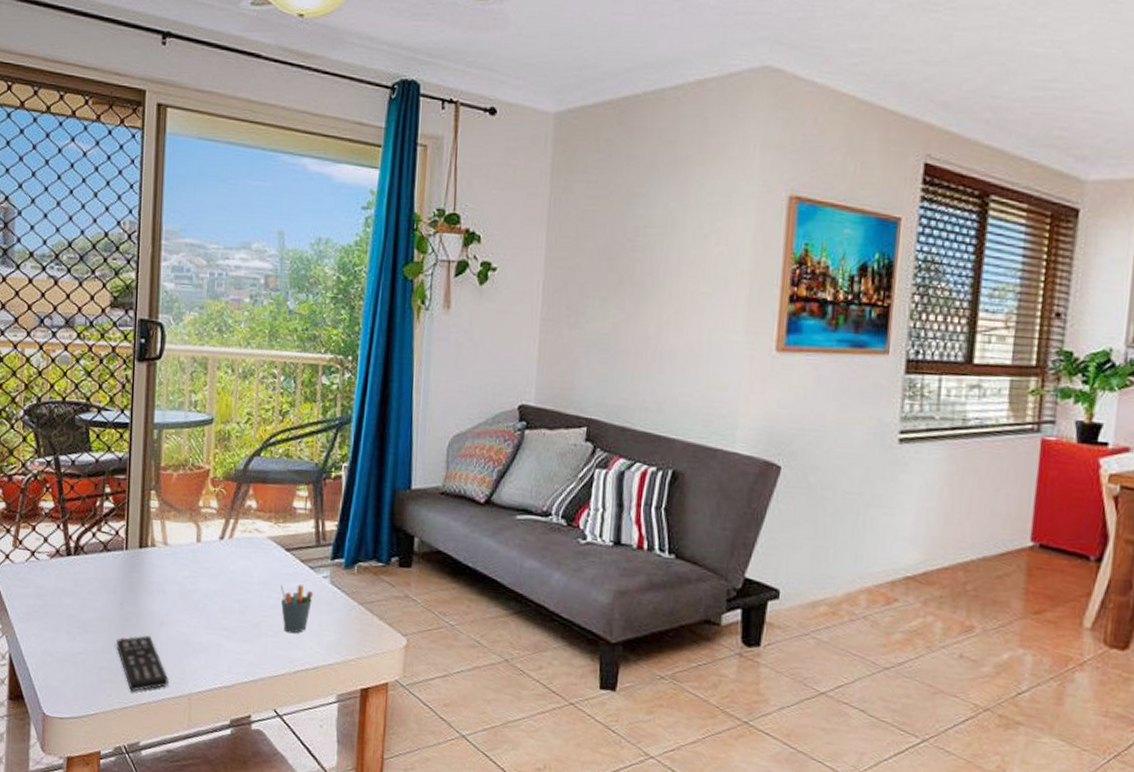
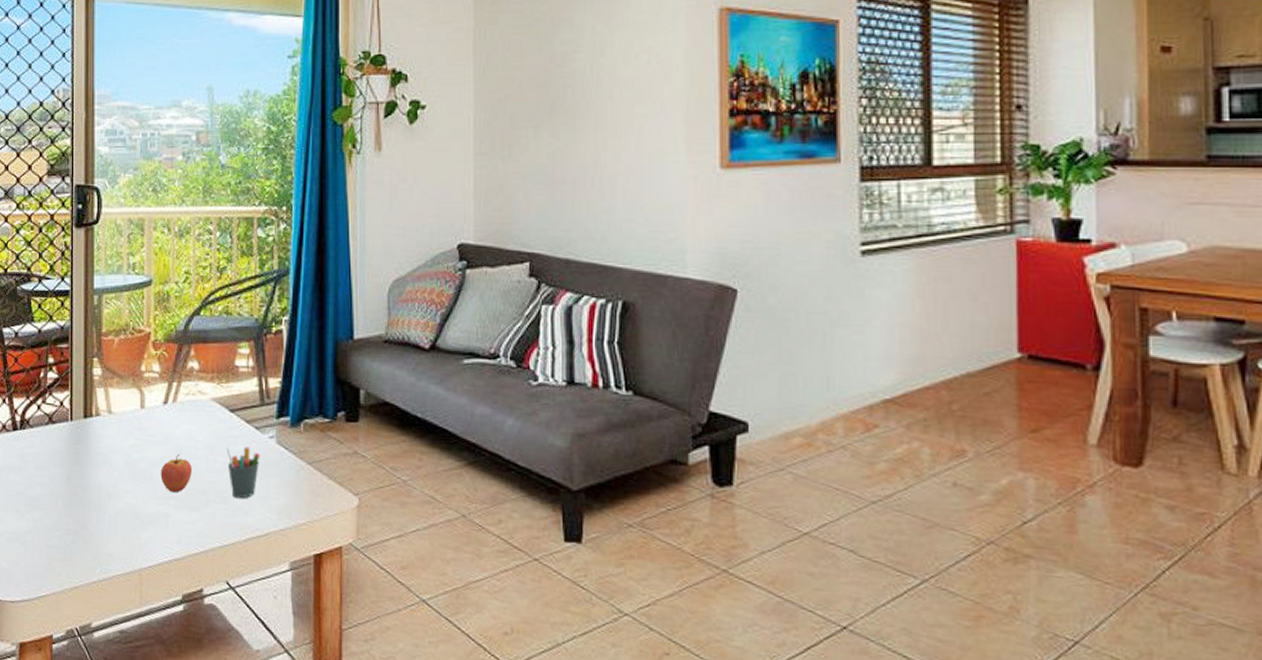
remote control: present [115,635,170,692] -> none [64,509,119,570]
fruit: none [214,587,246,625] -> present [160,453,193,494]

